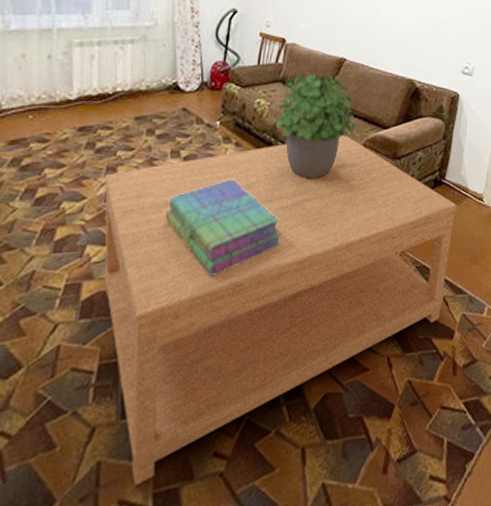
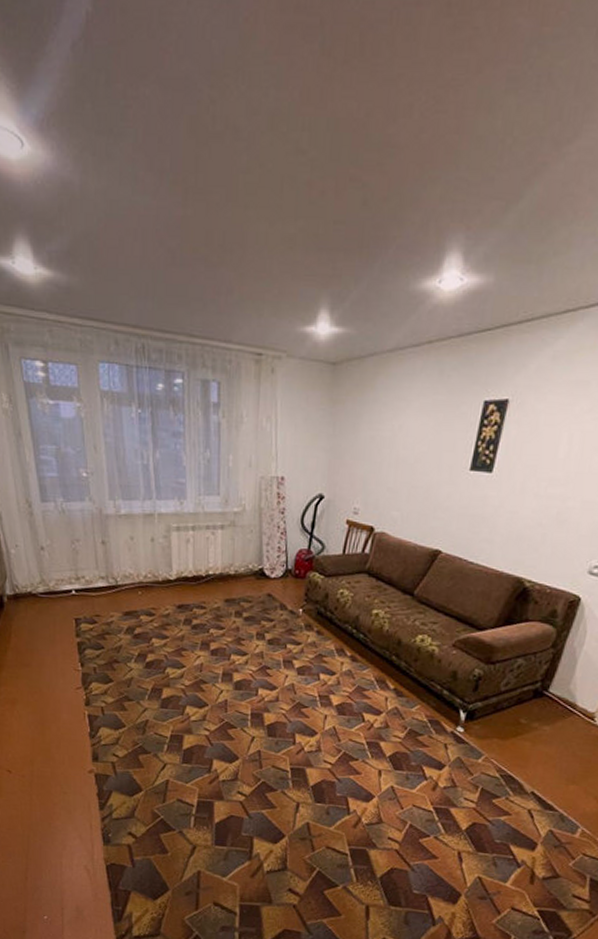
coffee table: present [104,135,457,486] -> none [199,633,560,896]
stack of books: present [164,179,282,277] -> none [250,664,359,749]
potted plant: present [275,74,357,180] -> none [358,565,448,675]

